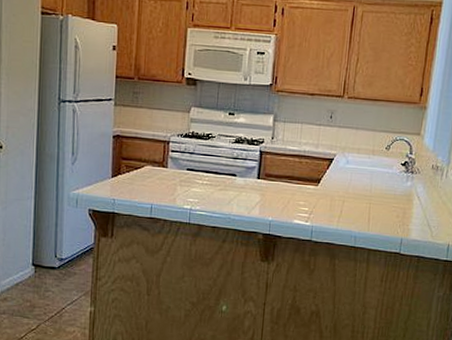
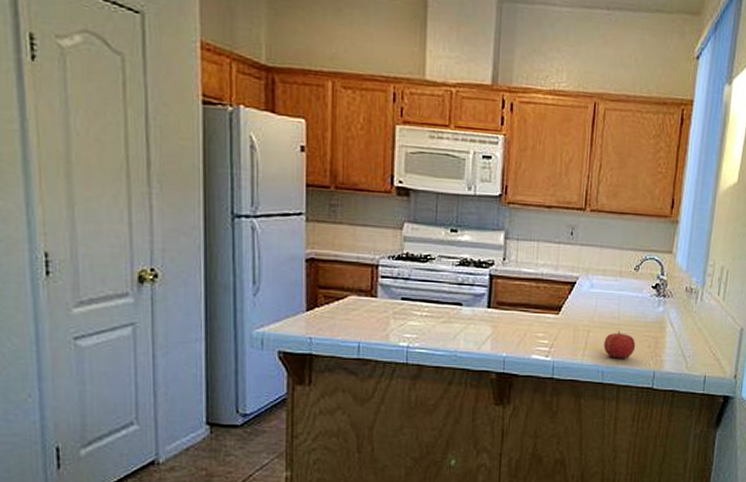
fruit: none [357,202,386,226] -> present [604,331,636,359]

